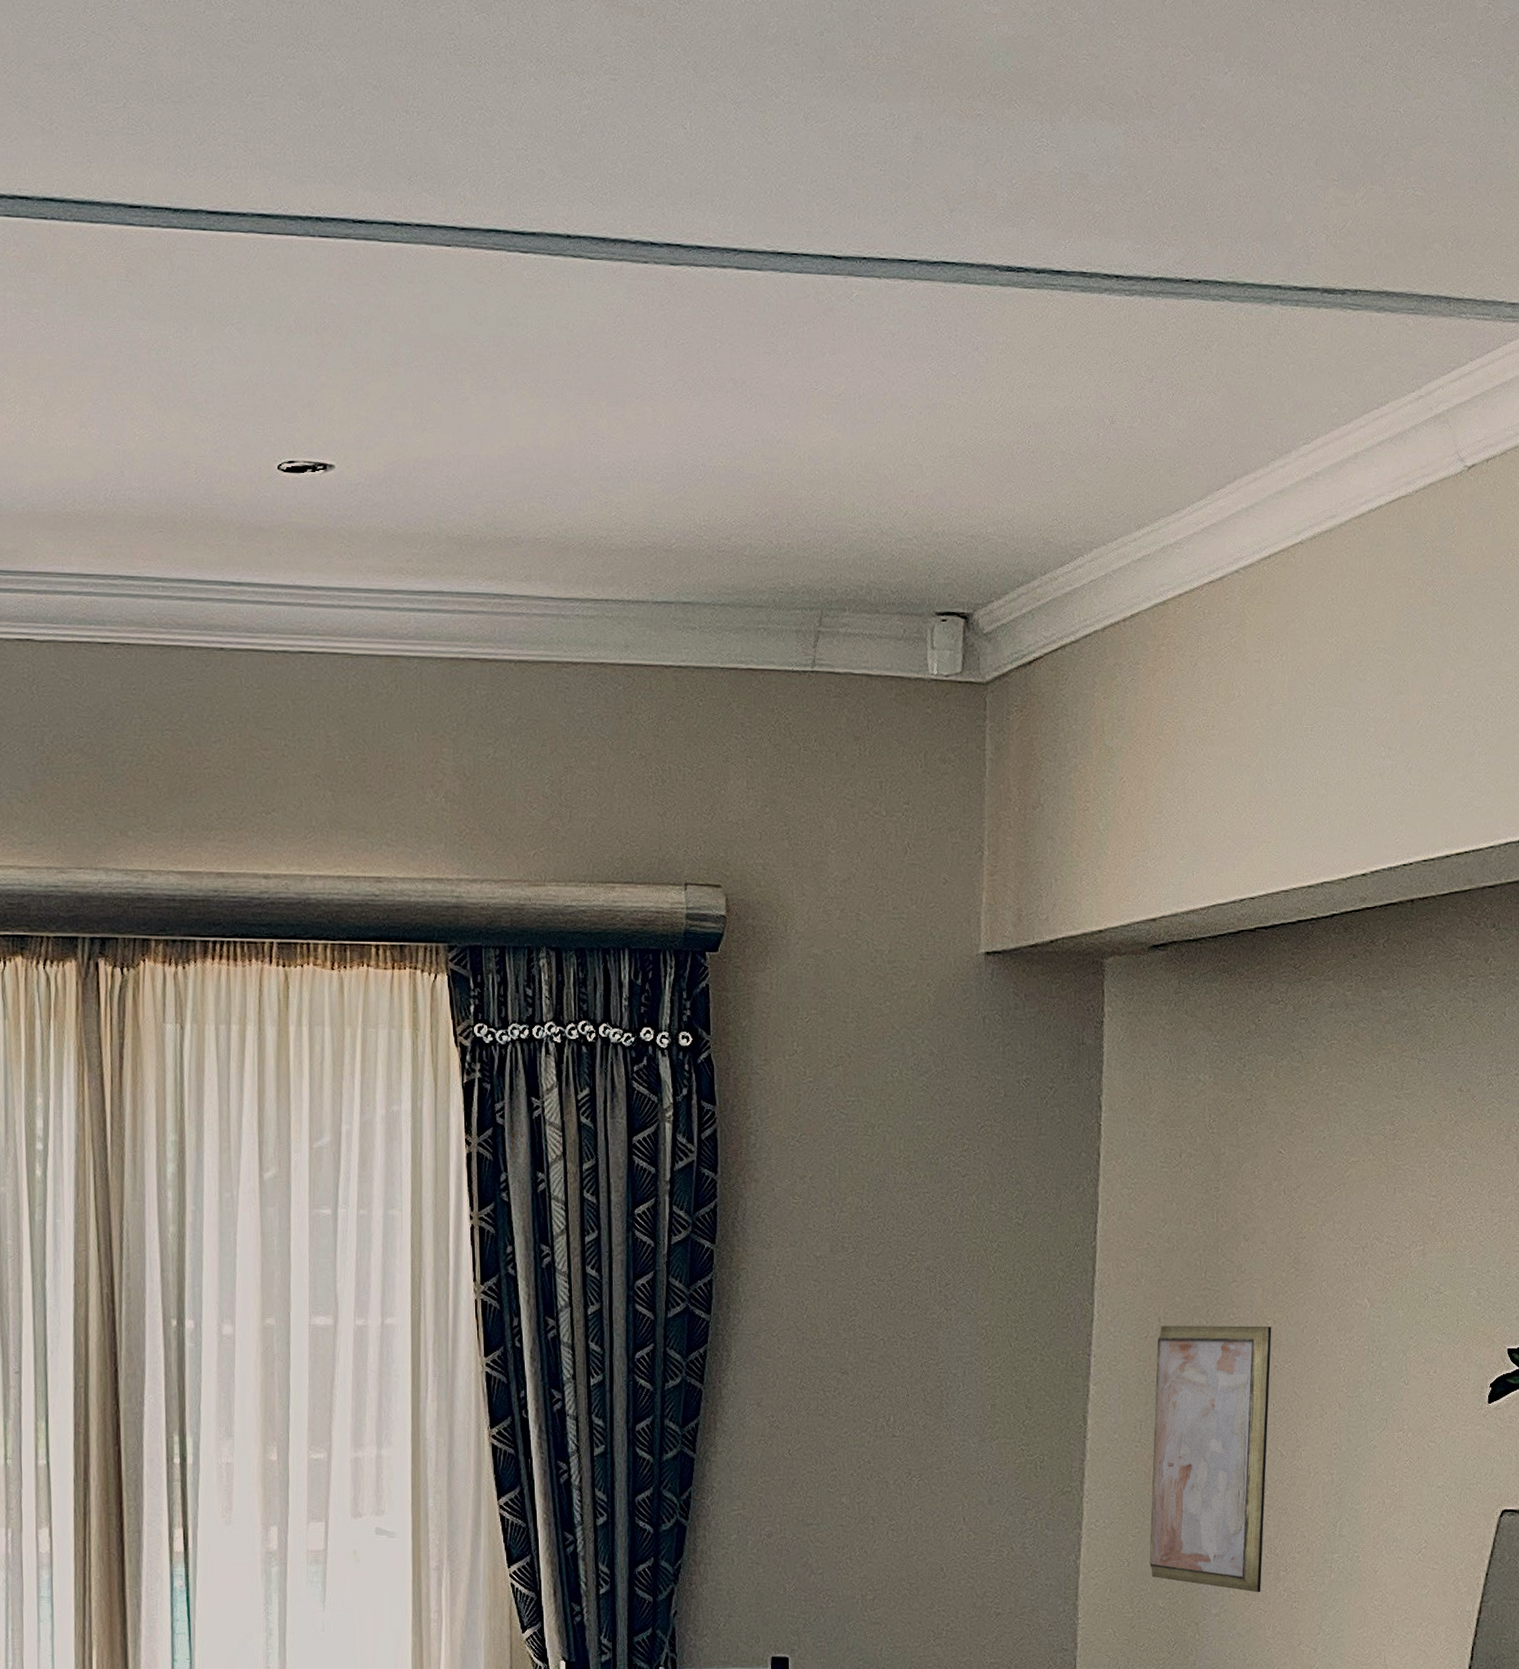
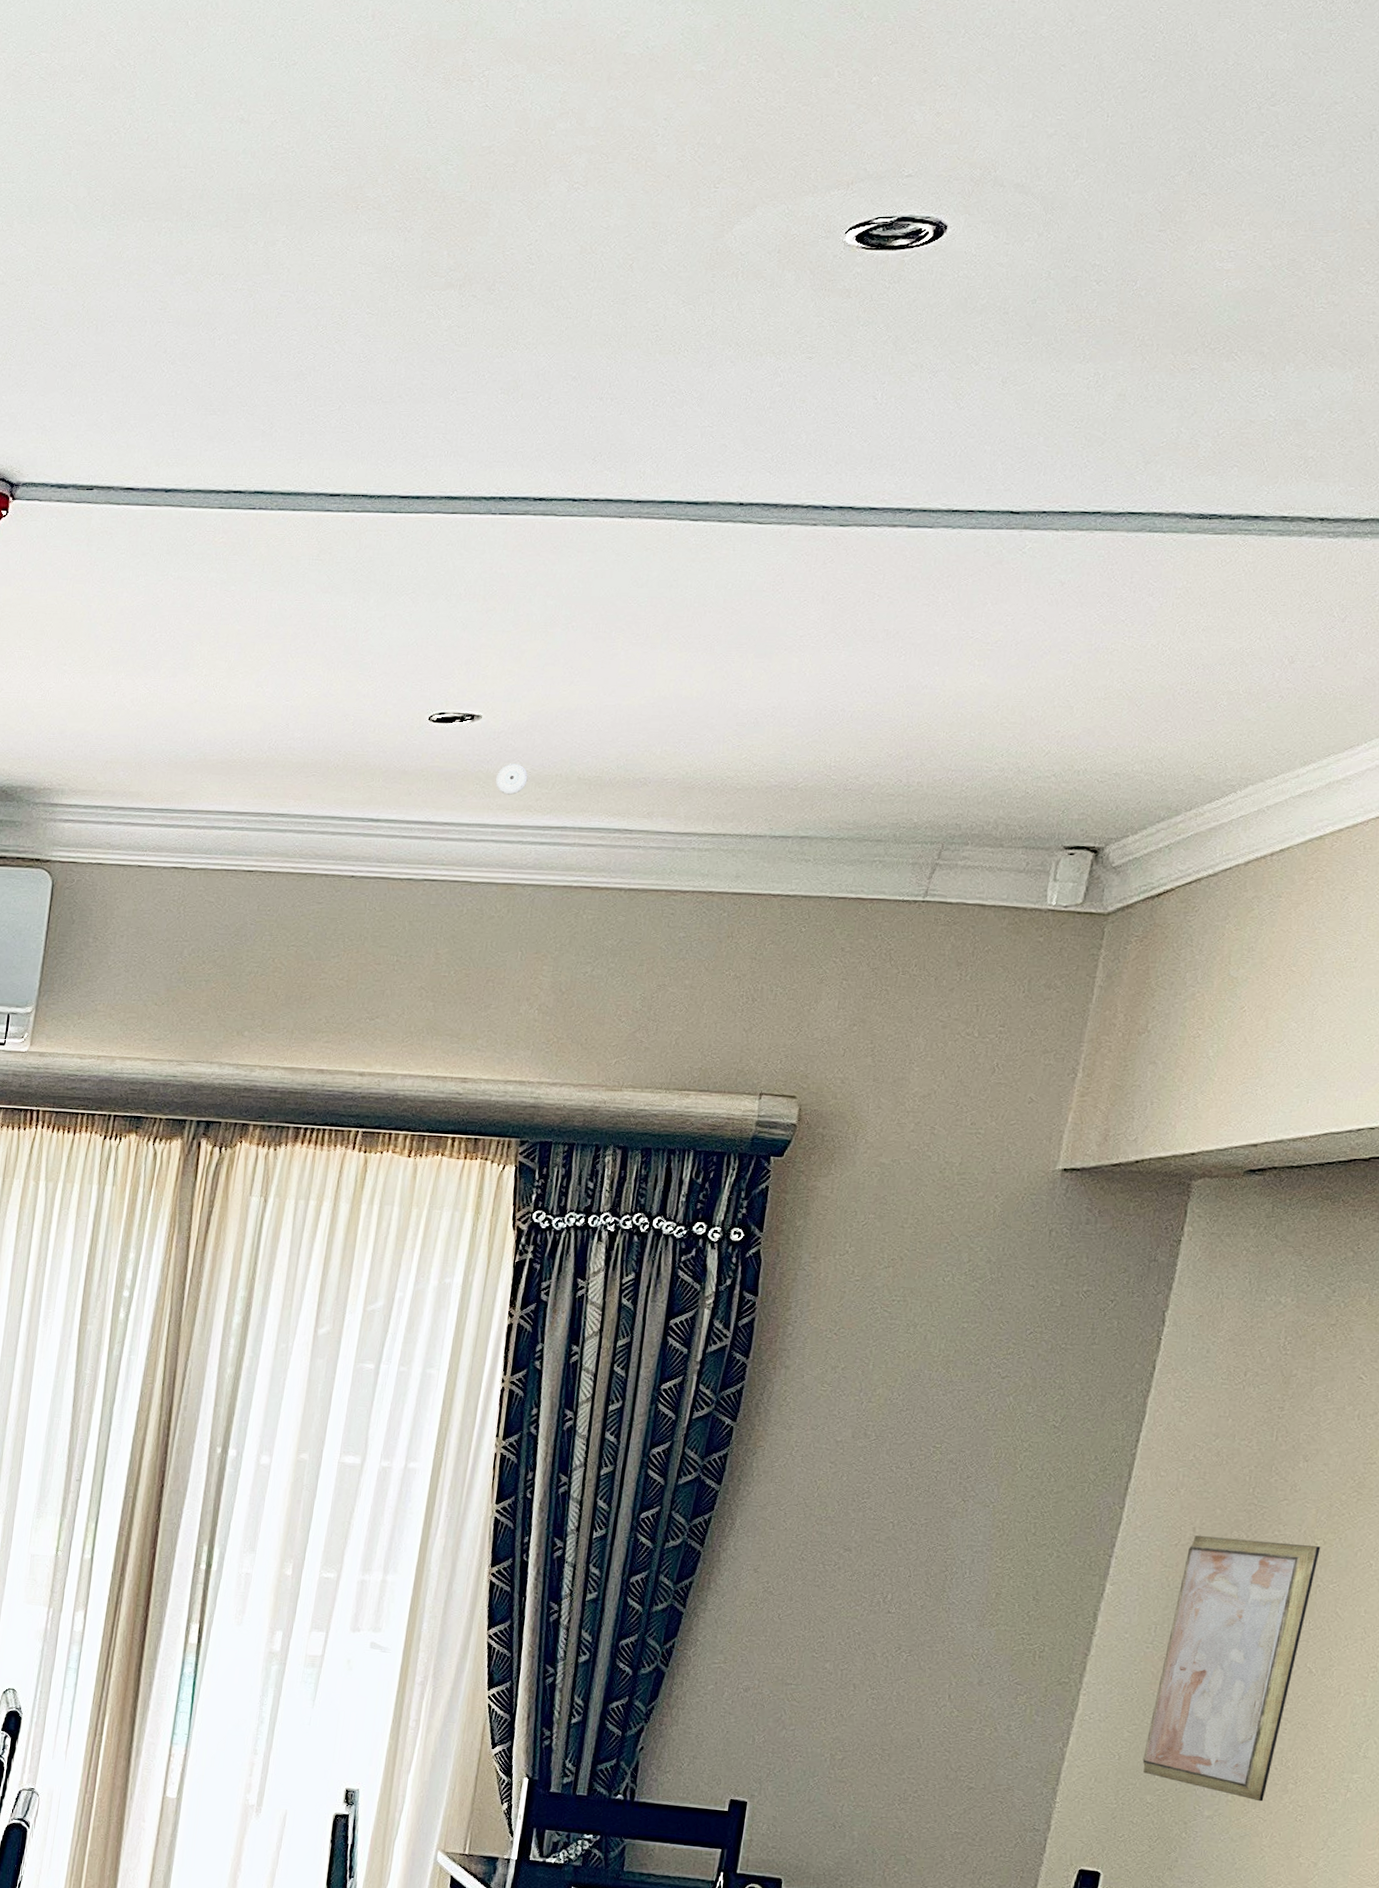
smoke detector: none [360,520,395,556] -> present [495,763,528,796]

